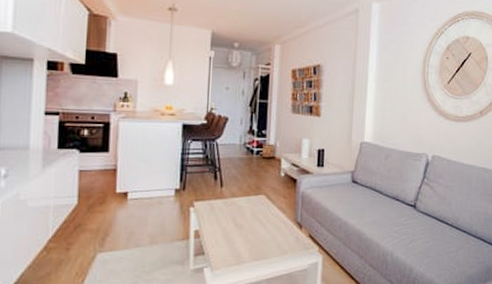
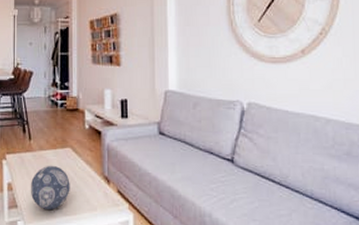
decorative ball: none [219,212,262,255] -> present [30,165,70,209]

